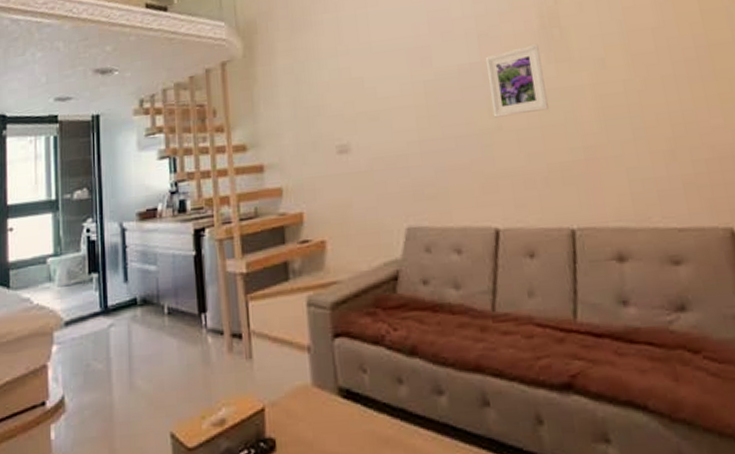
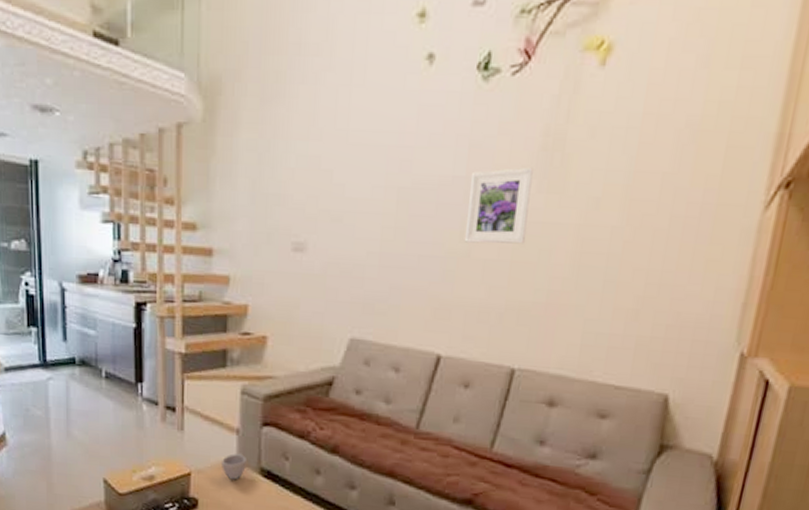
cup: none [296,373,324,408] -> present [222,453,248,480]

